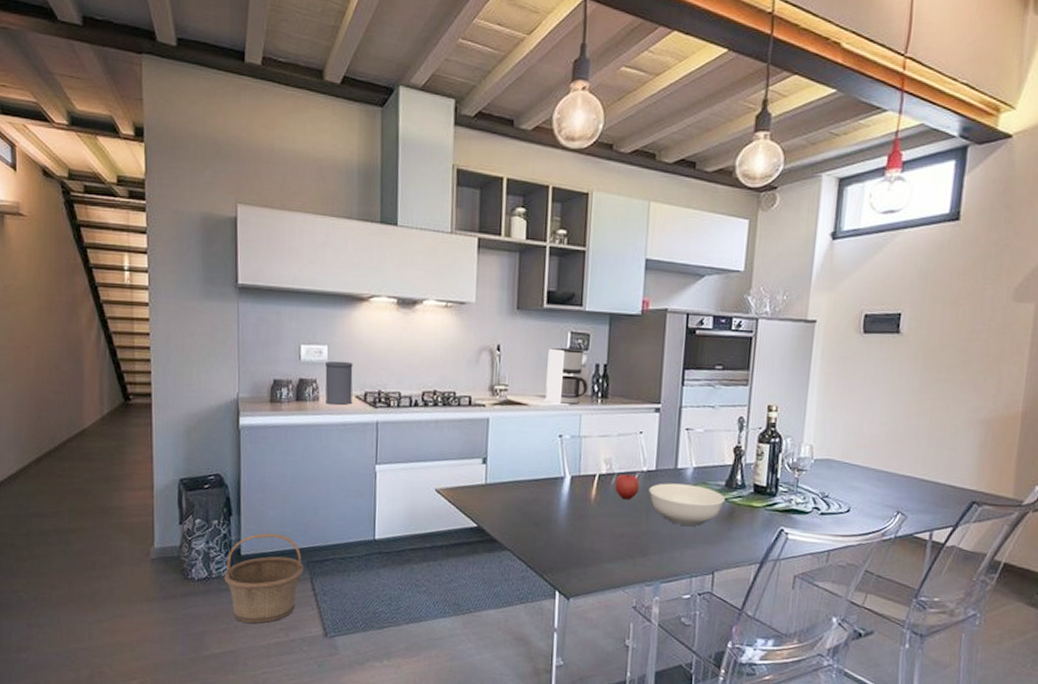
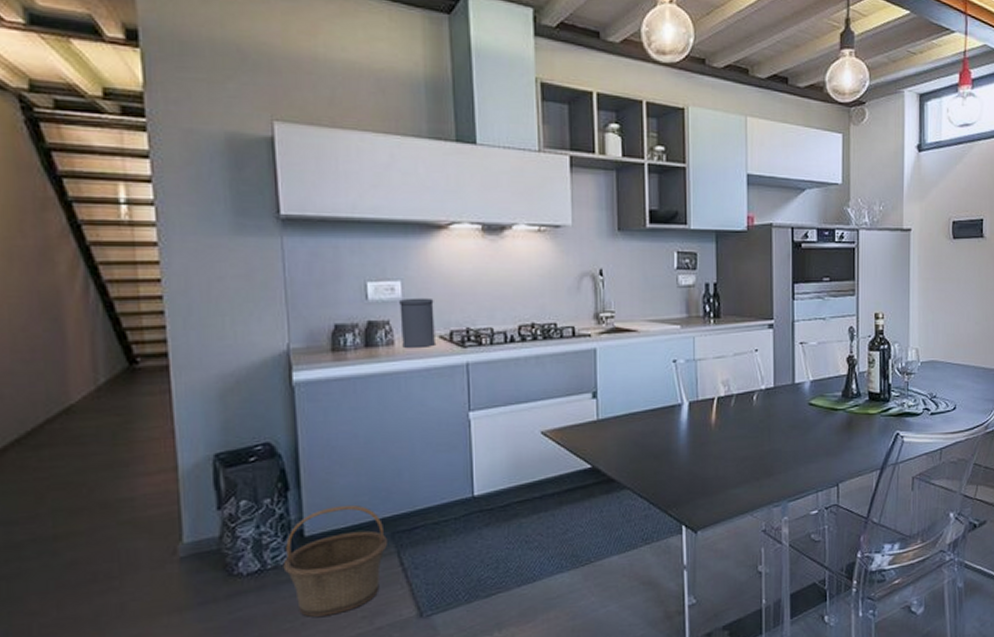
coffee maker: present [545,347,588,406] -> none [655,268,699,328]
fruit: present [615,473,640,500] -> none [735,393,759,421]
bowl: present [649,483,725,527] -> none [769,398,843,441]

